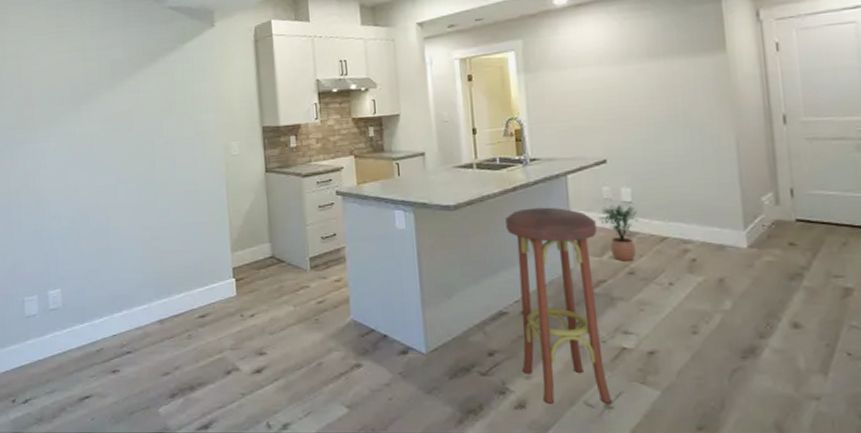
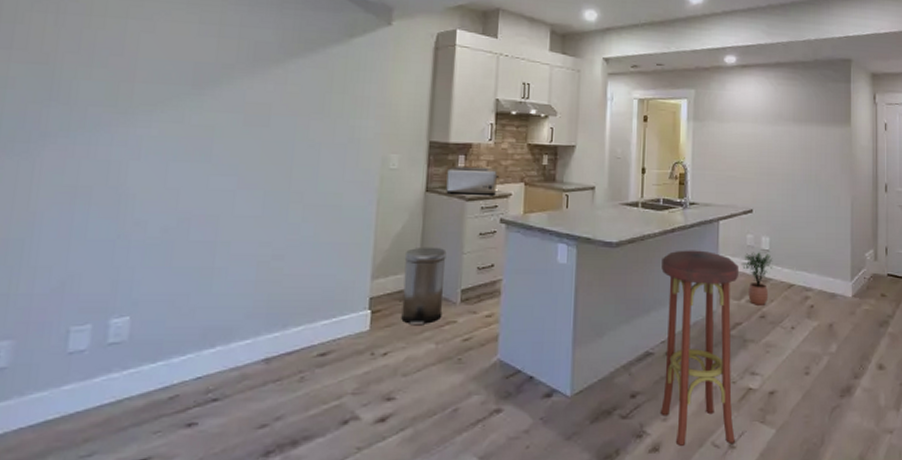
pedal bin: none [255,221,296,290] -> present [401,247,447,324]
toaster: none [282,144,330,173] -> present [446,166,500,195]

